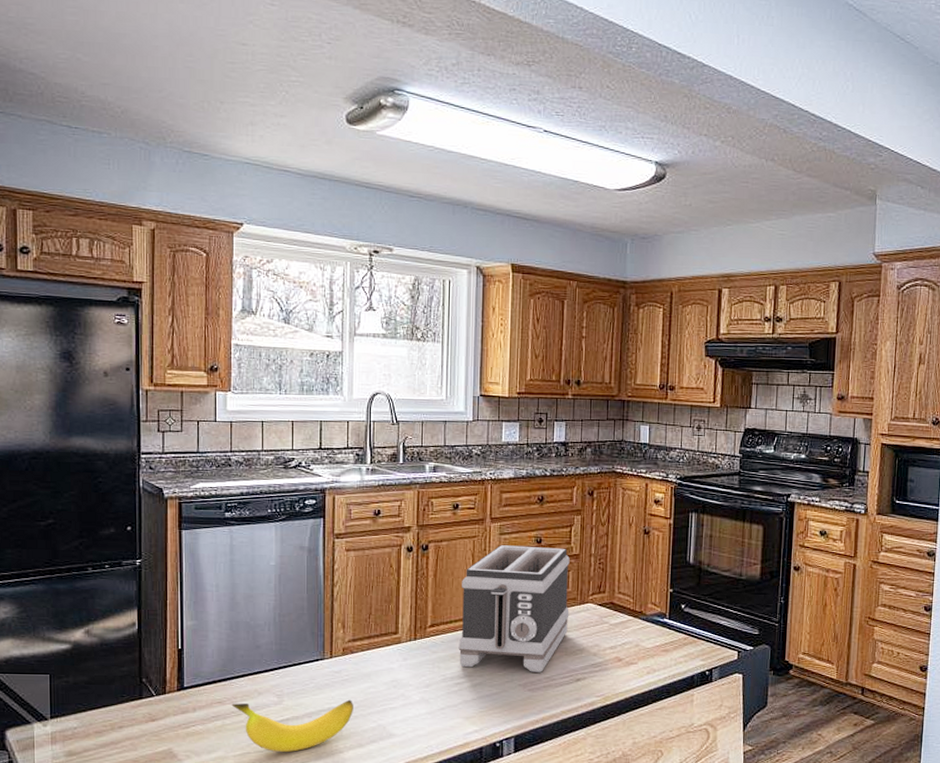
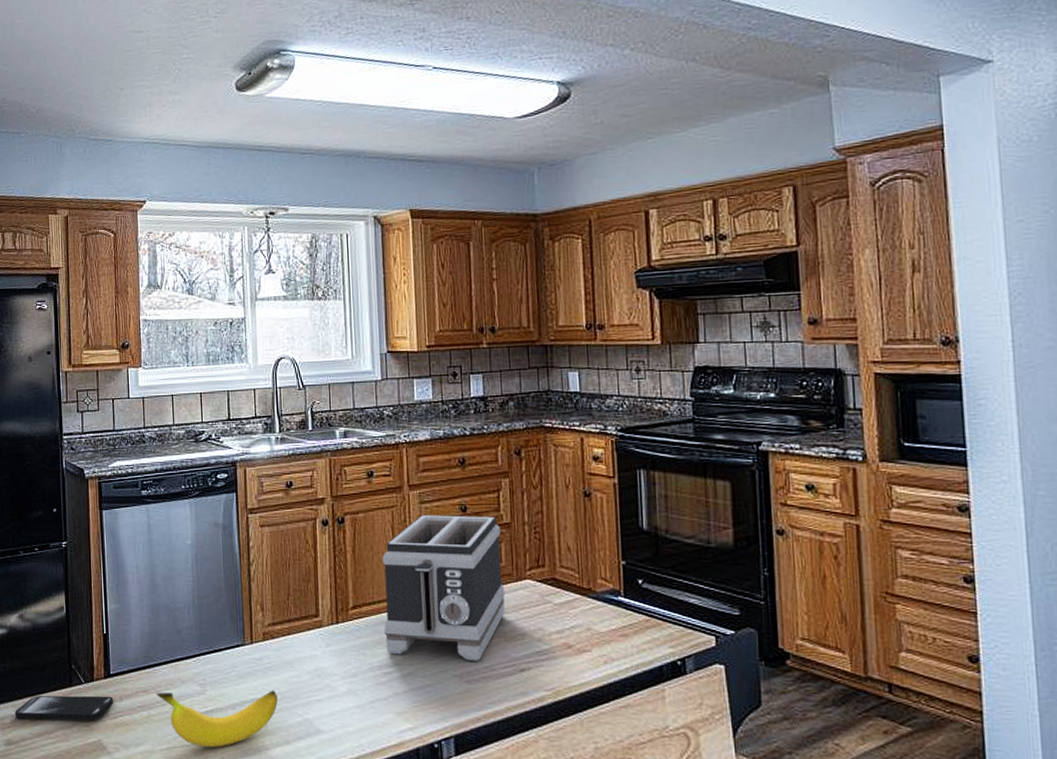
smartphone: none [78,707,186,731] -> present [15,695,113,720]

